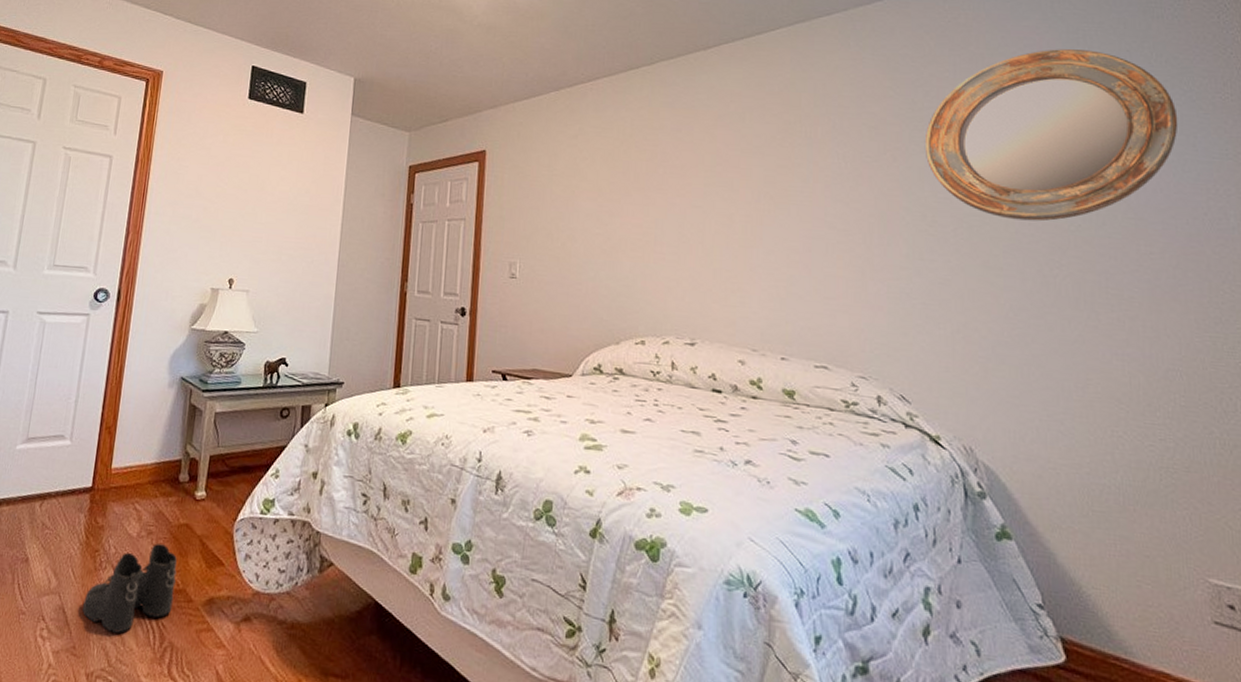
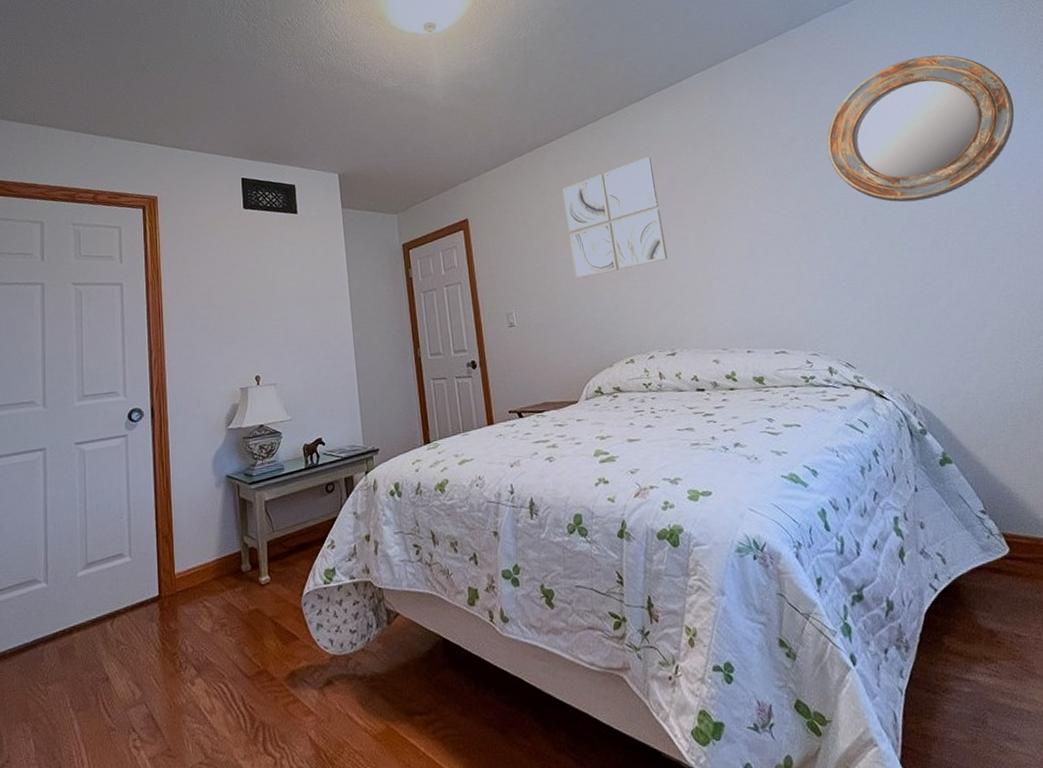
boots: present [83,543,177,633] -> none [171,633,257,726]
wall art: none [594,114,708,240] -> present [562,156,668,280]

